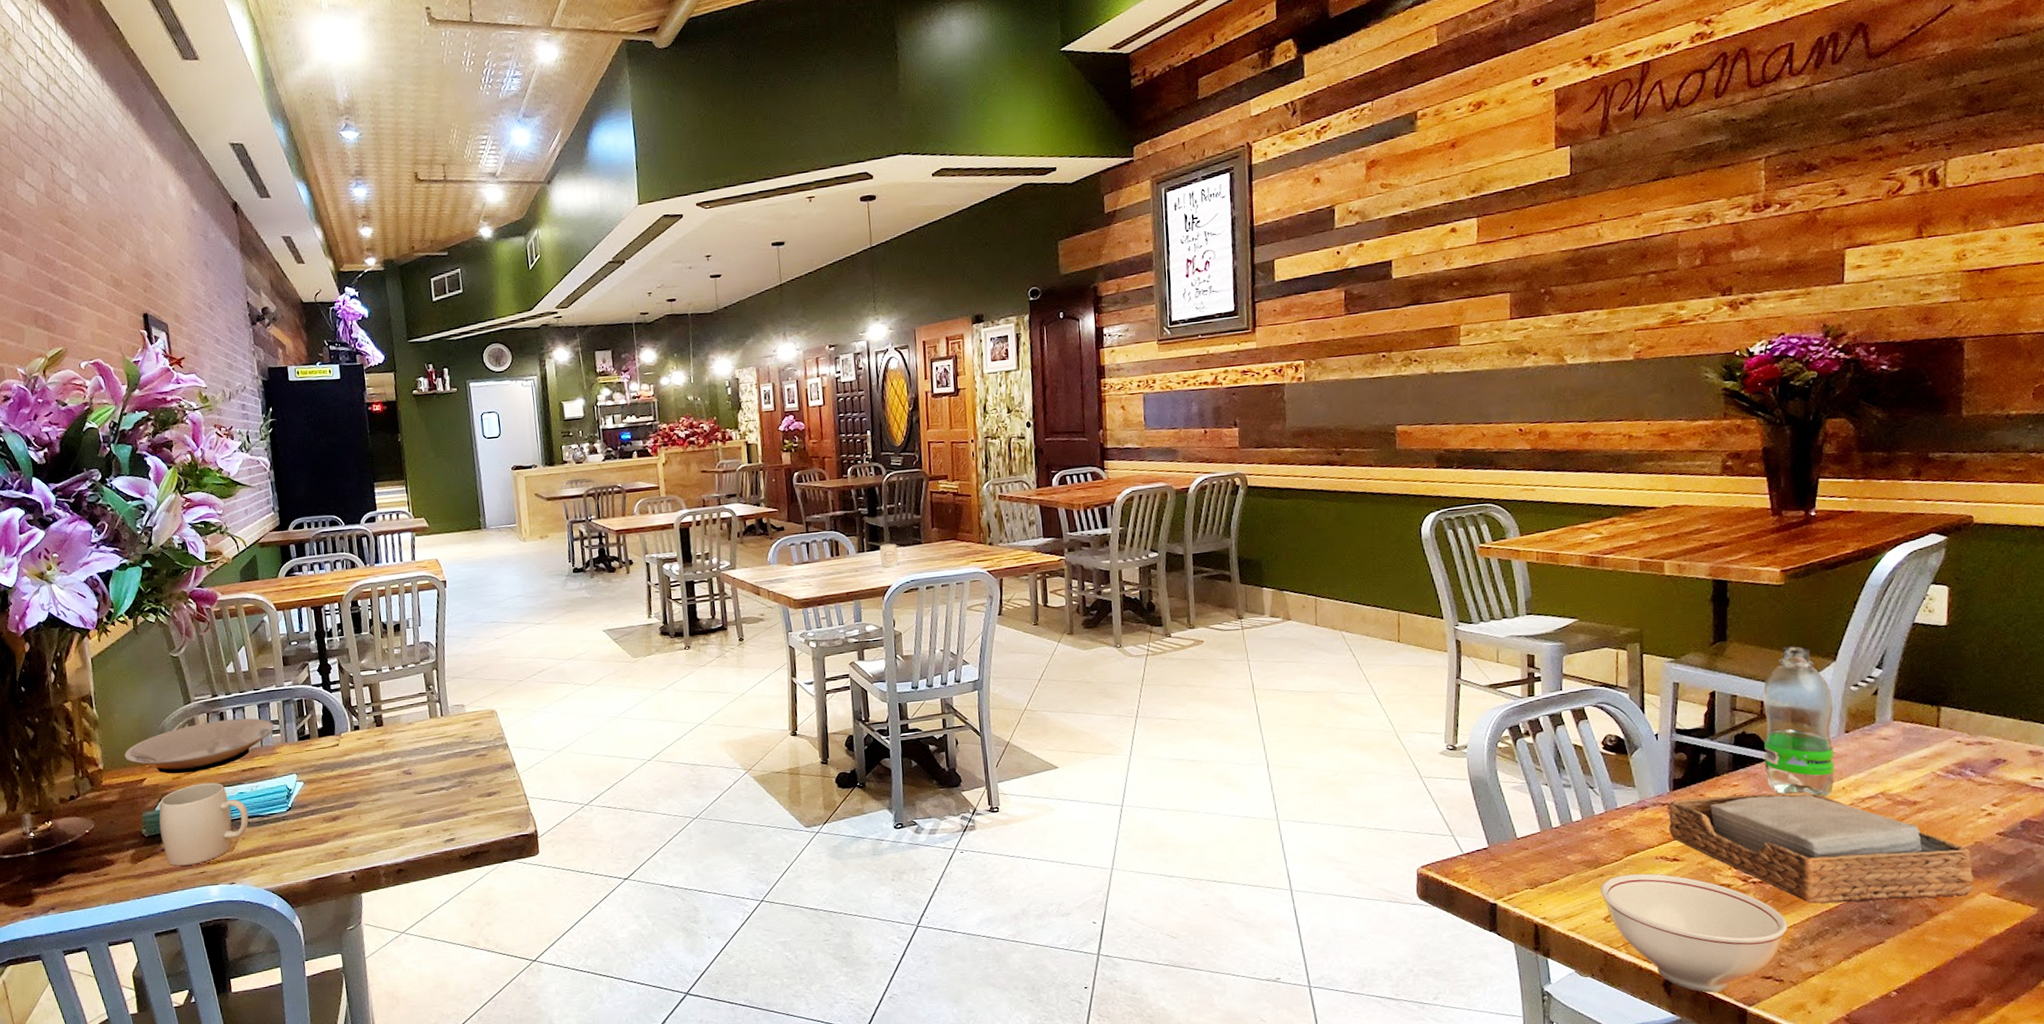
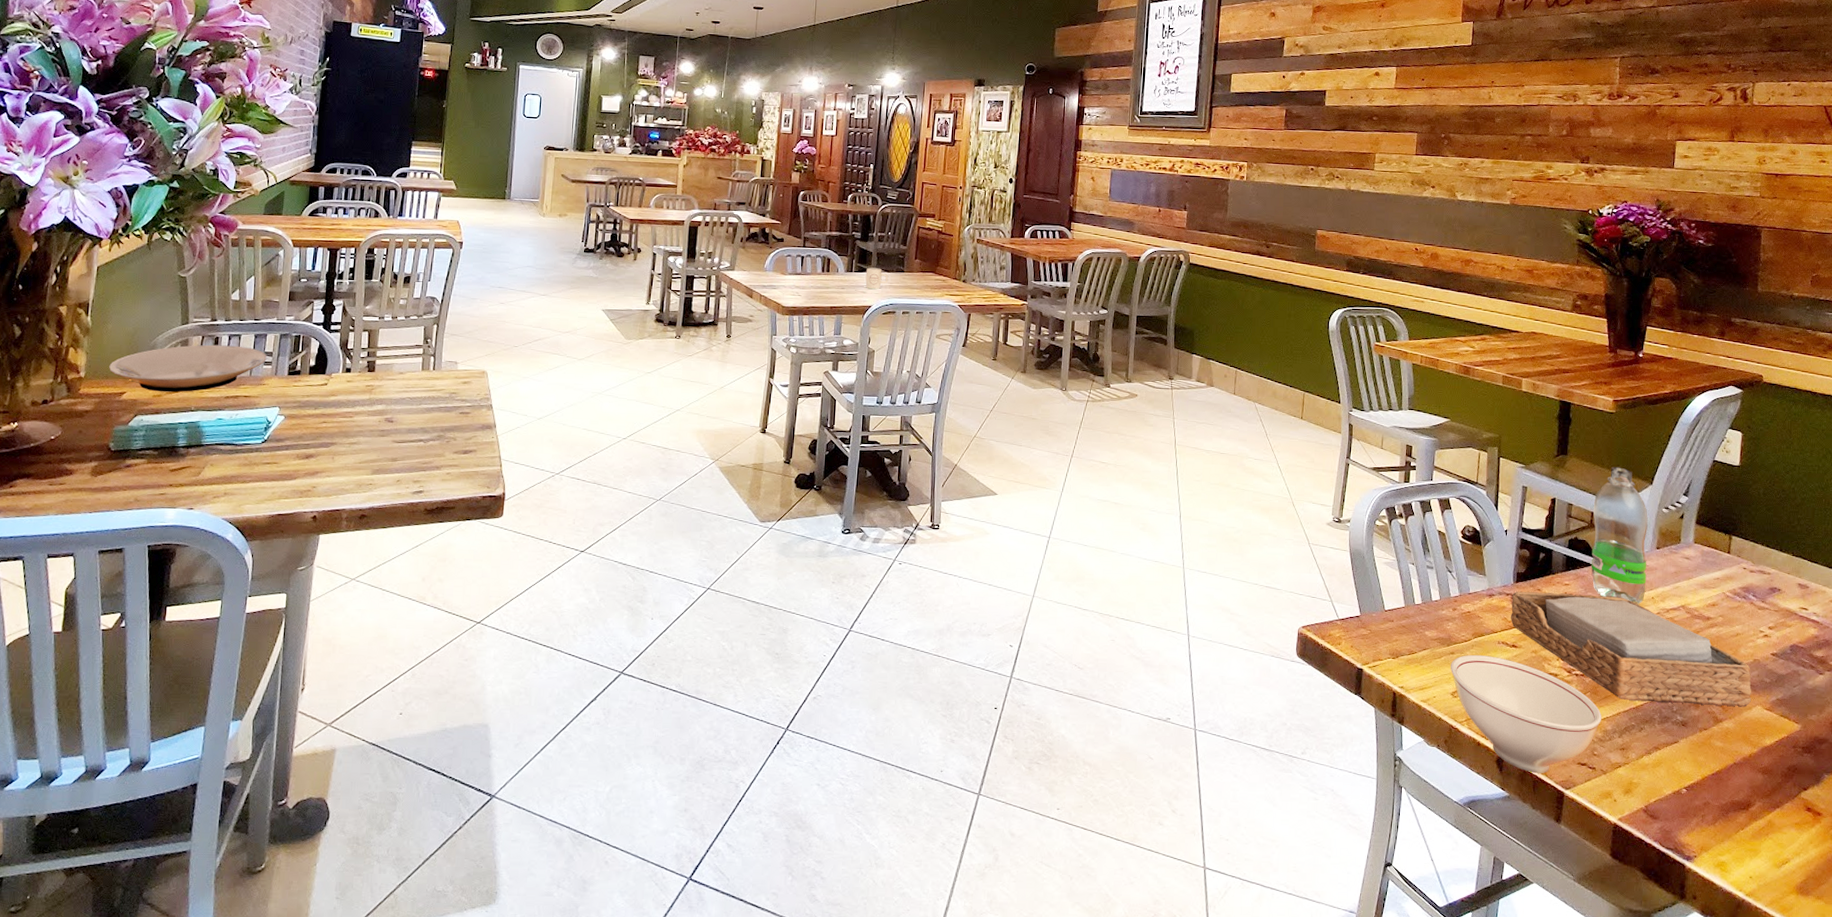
mug: present [158,782,249,866] -> none [127,404,223,485]

